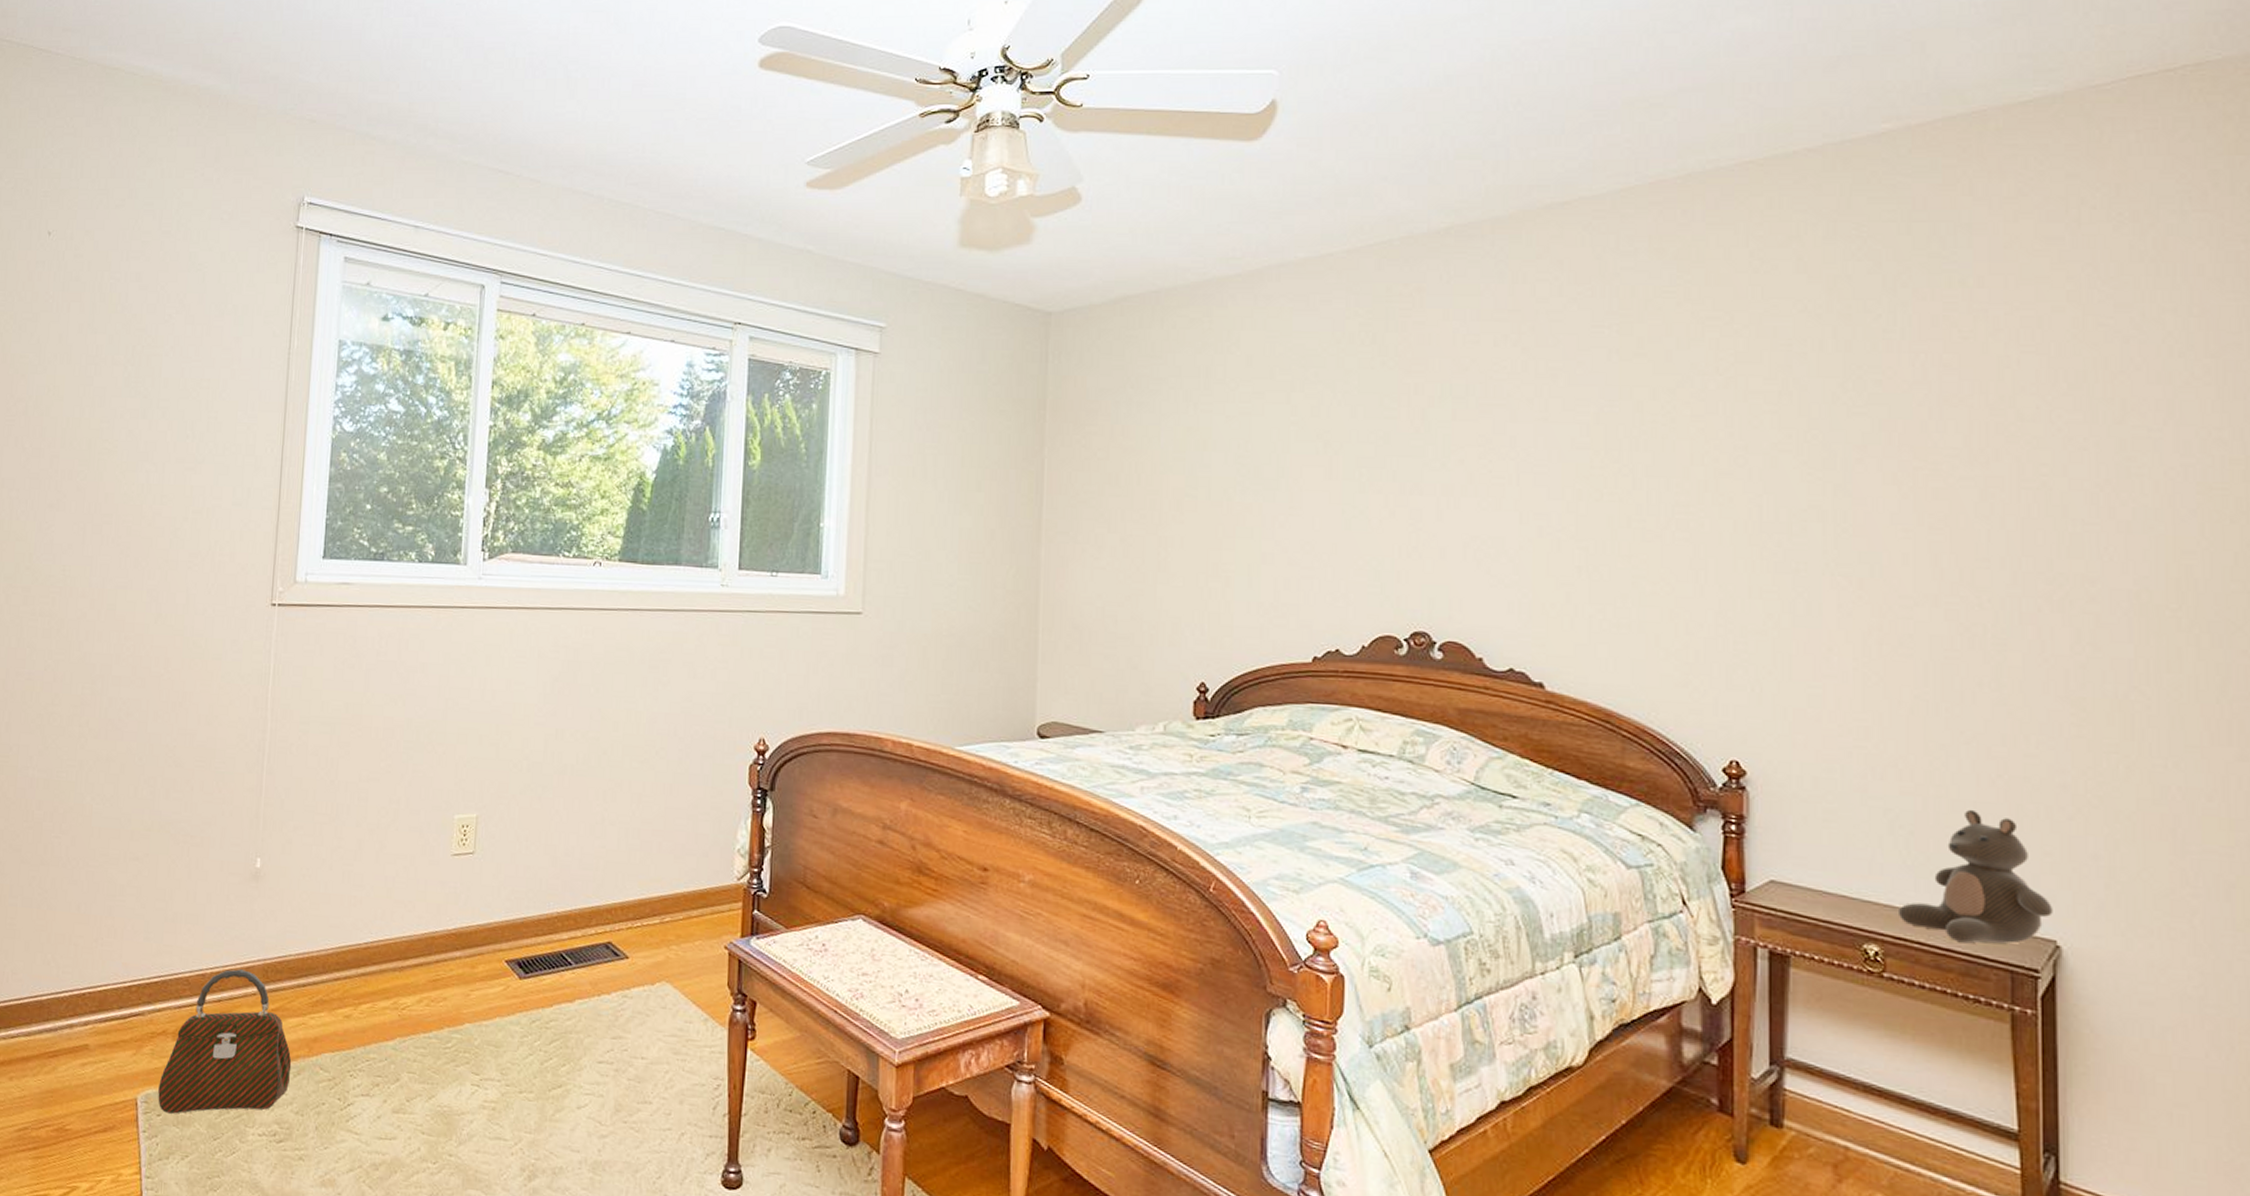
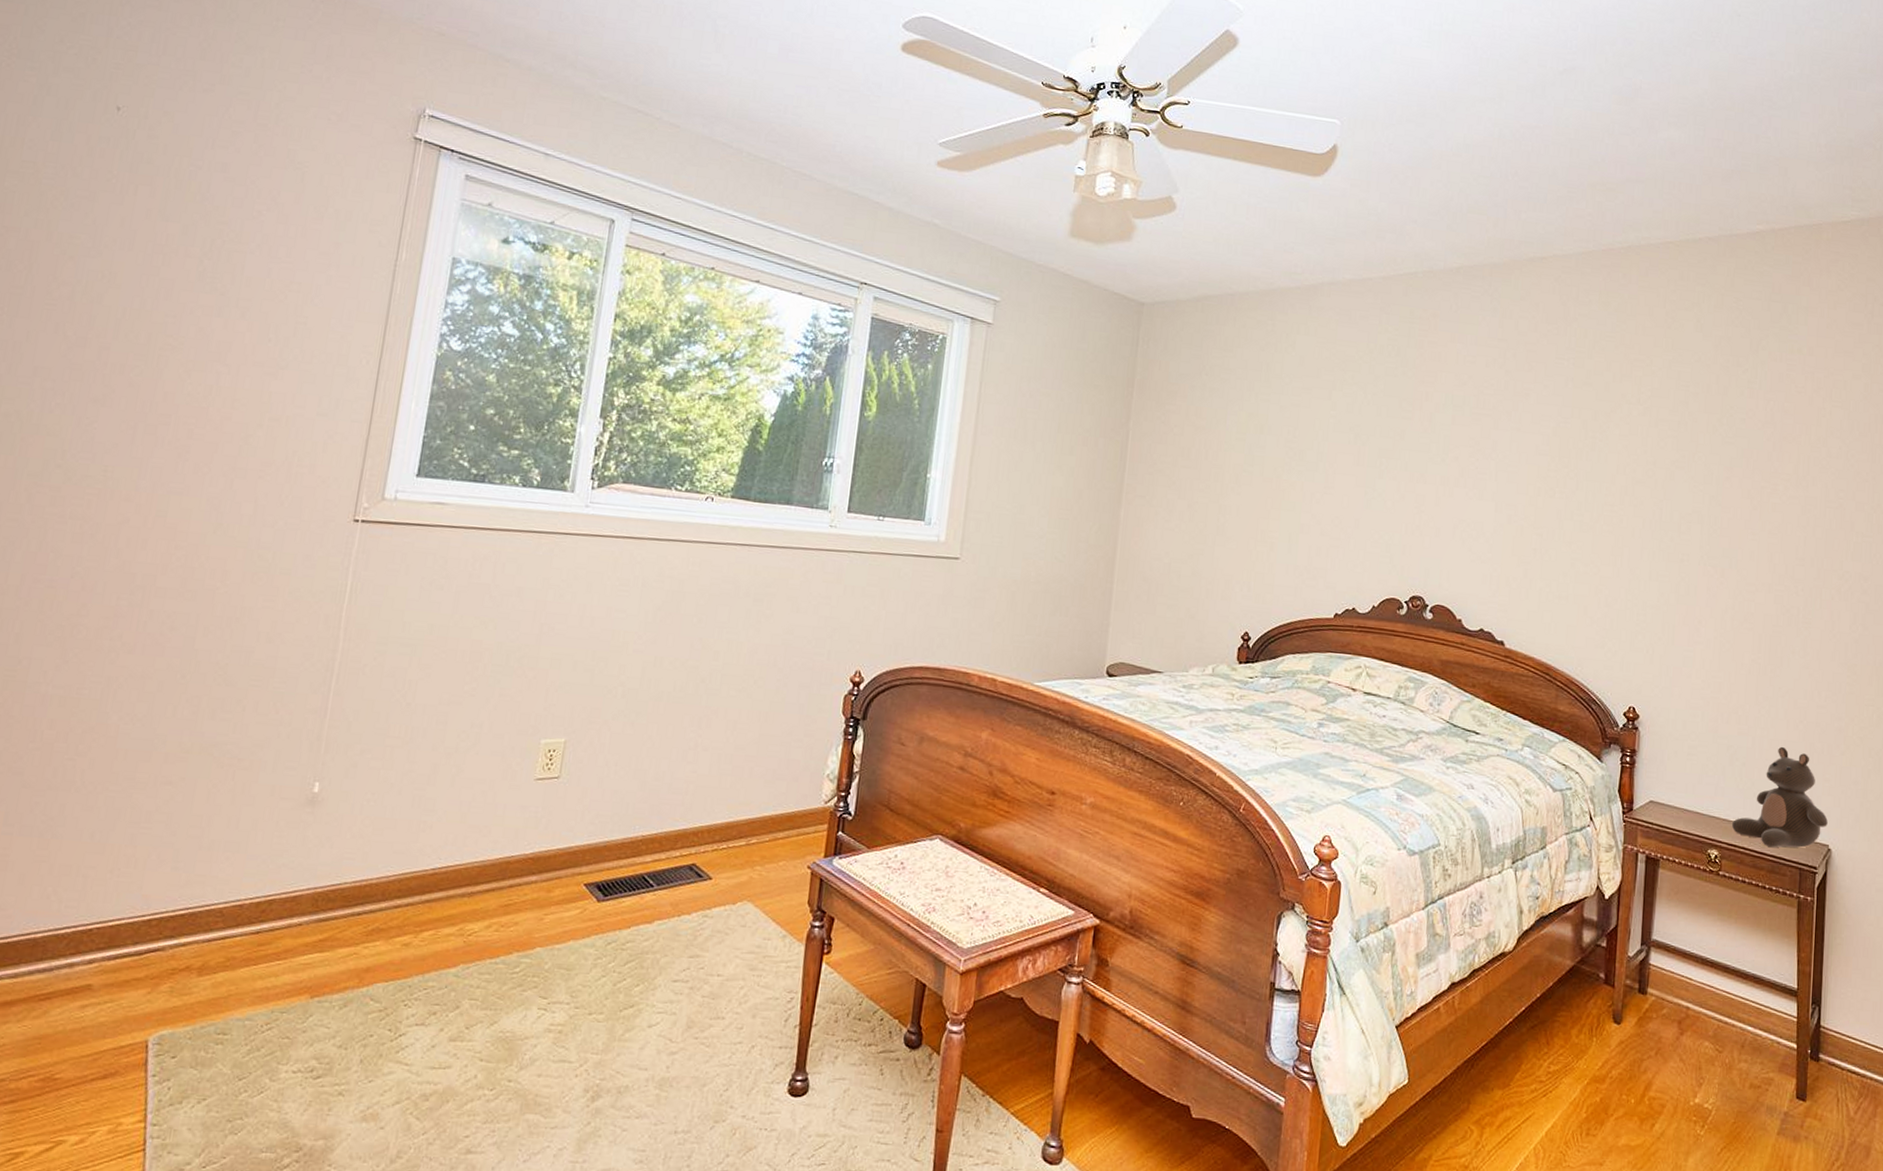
handbag: present [158,969,292,1114] -> none [174,899,338,1055]

